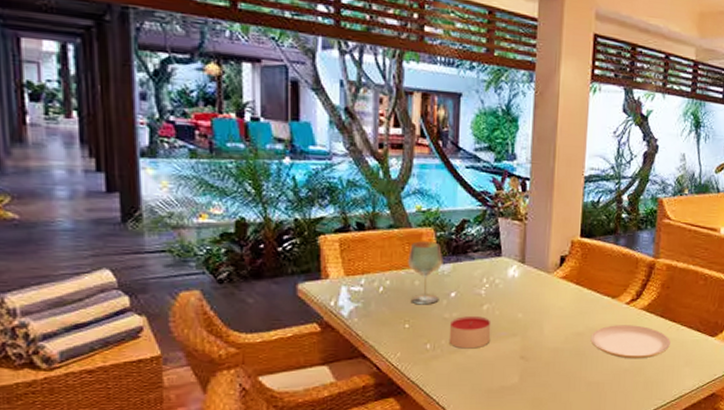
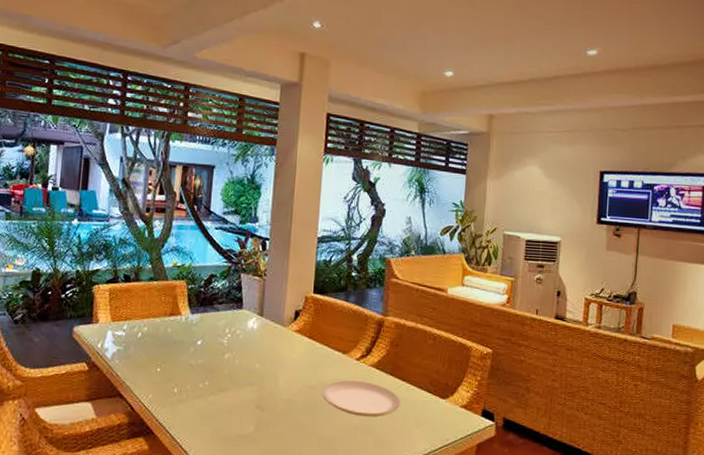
wine glass: present [408,241,443,305] -> none [163,293,193,351]
candle: present [450,316,491,349] -> none [194,363,232,396]

